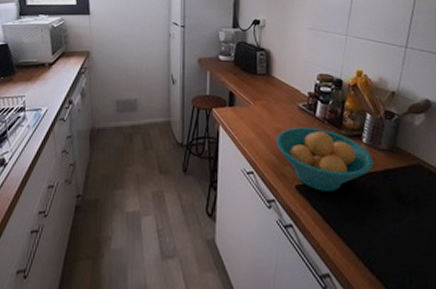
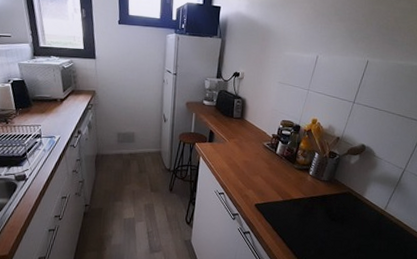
fruit bowl: present [276,127,374,191] -> none [244,160,316,209]

